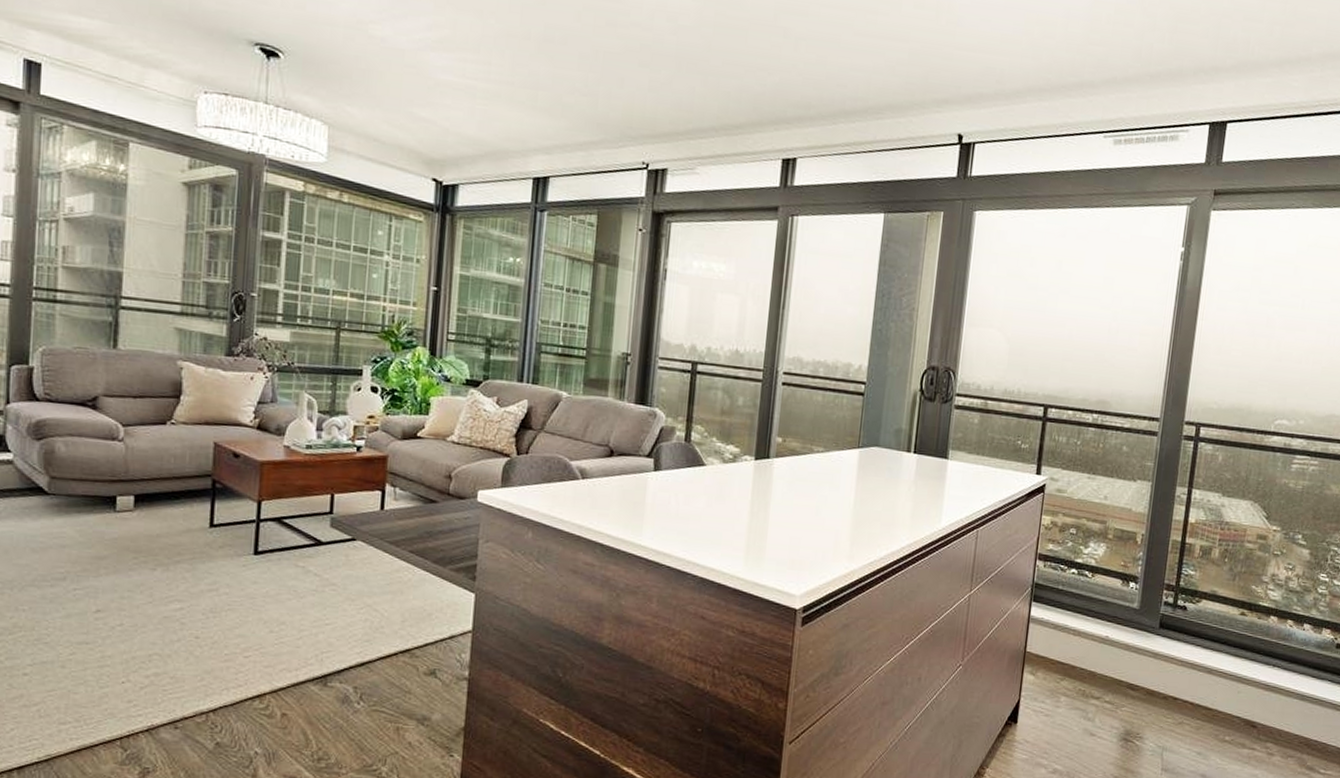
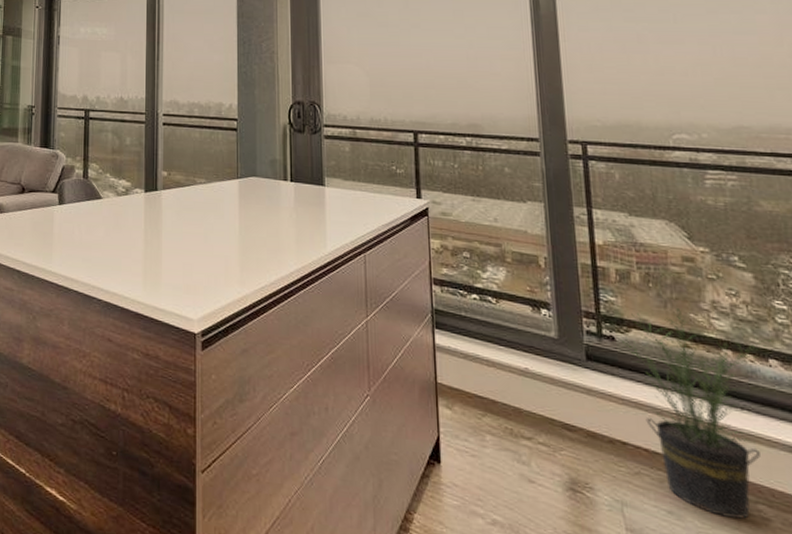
potted plant: none [1186,581,1310,756] -> present [613,308,772,520]

